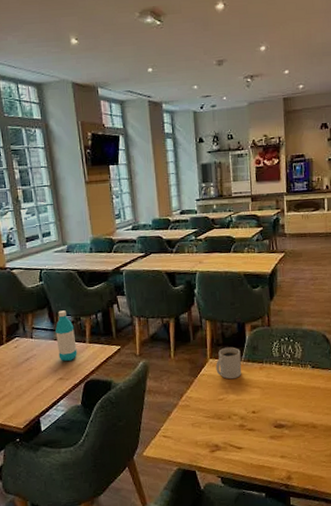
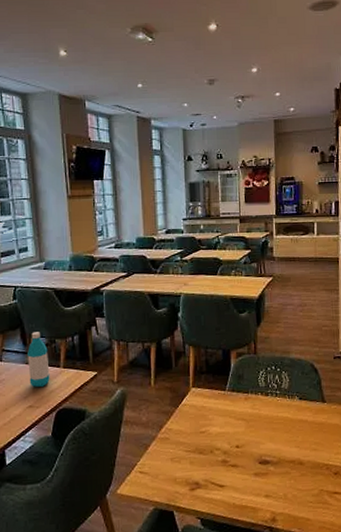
mug: present [216,347,242,380] -> none [198,375,226,410]

